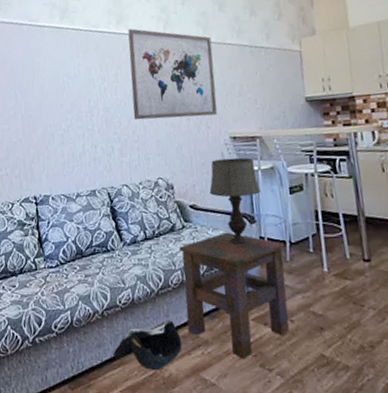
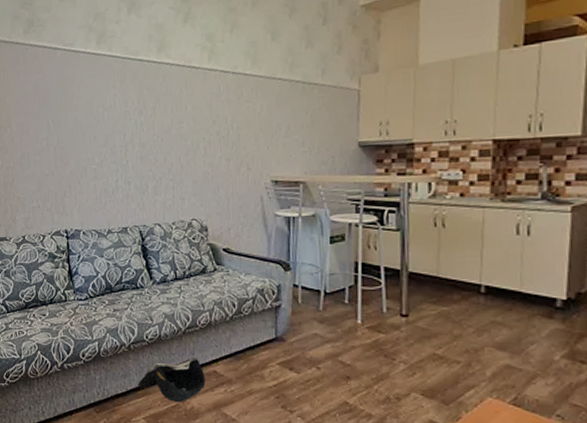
wall art: present [128,28,217,120] -> none [169,57,261,158]
side table: present [179,232,290,359] -> none [209,277,319,399]
table lamp: present [209,157,261,245] -> none [245,202,299,292]

